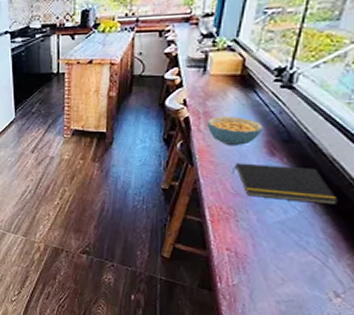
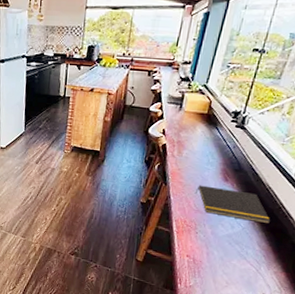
cereal bowl: present [207,117,263,147] -> none [179,145,221,172]

